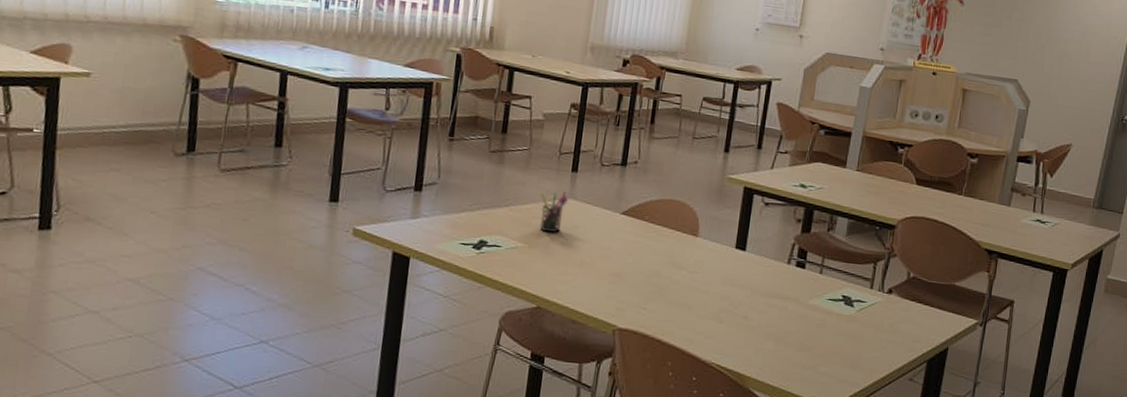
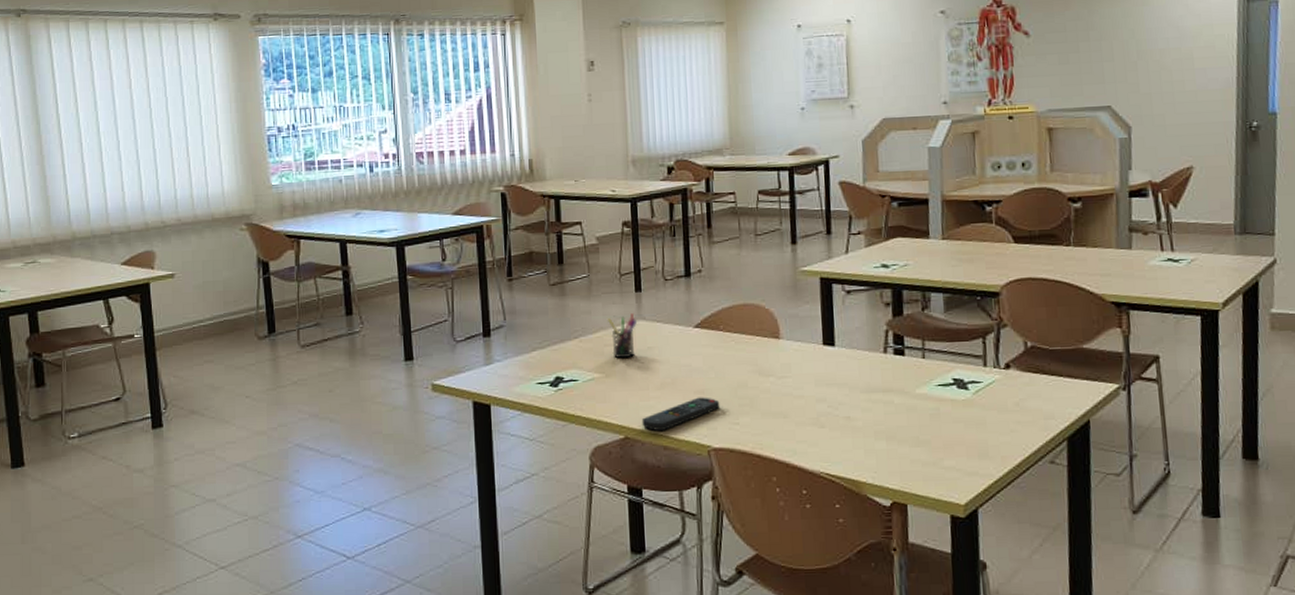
remote control: none [555,279,633,306] -> present [641,397,720,432]

